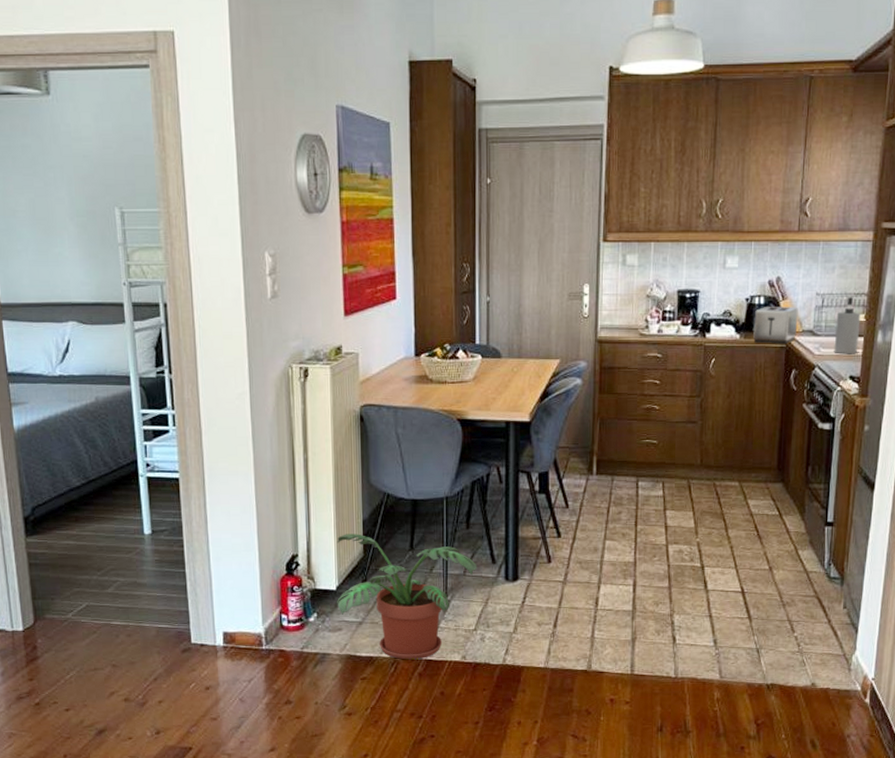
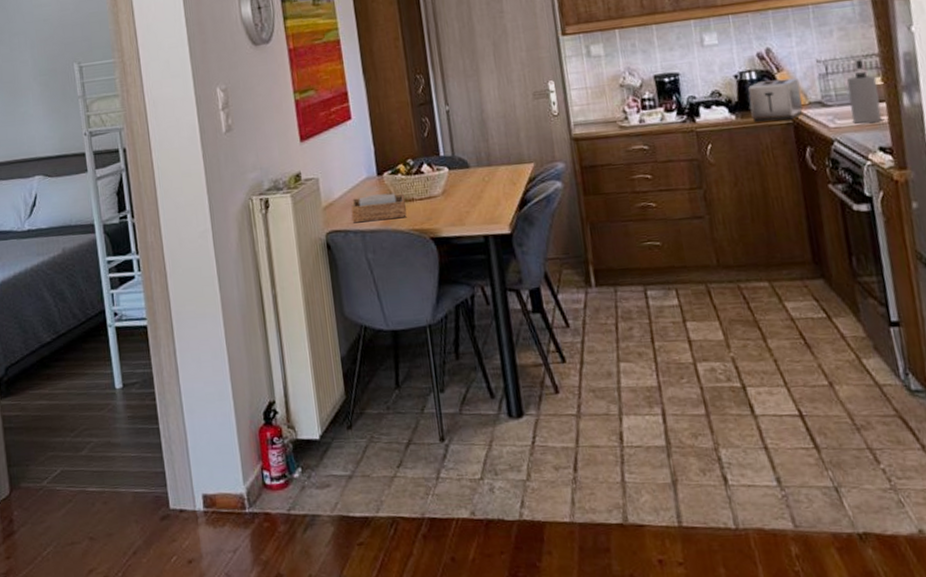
potted plant: present [336,534,477,660] -> none [315,373,475,519]
napkin holder: none [386,374,438,399] -> present [350,193,407,223]

